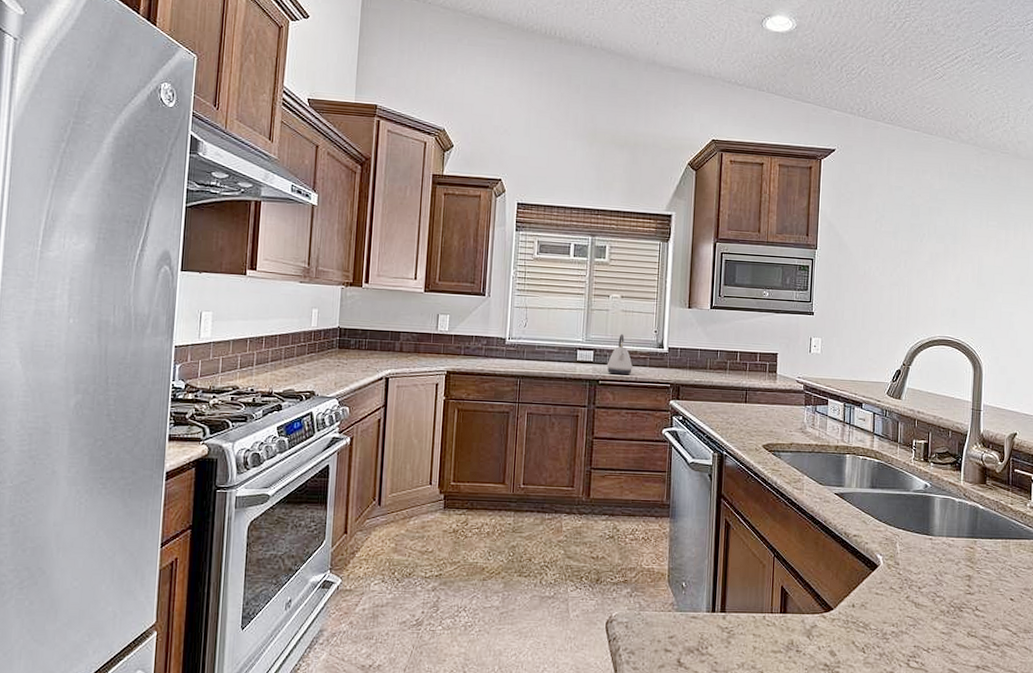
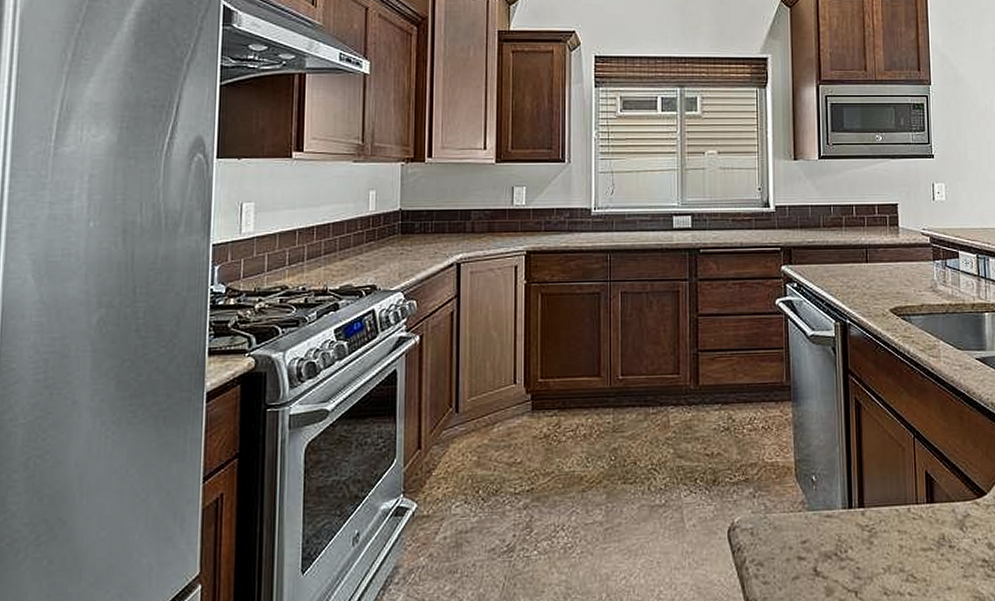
kettle: present [606,333,633,376] -> none [707,194,736,242]

